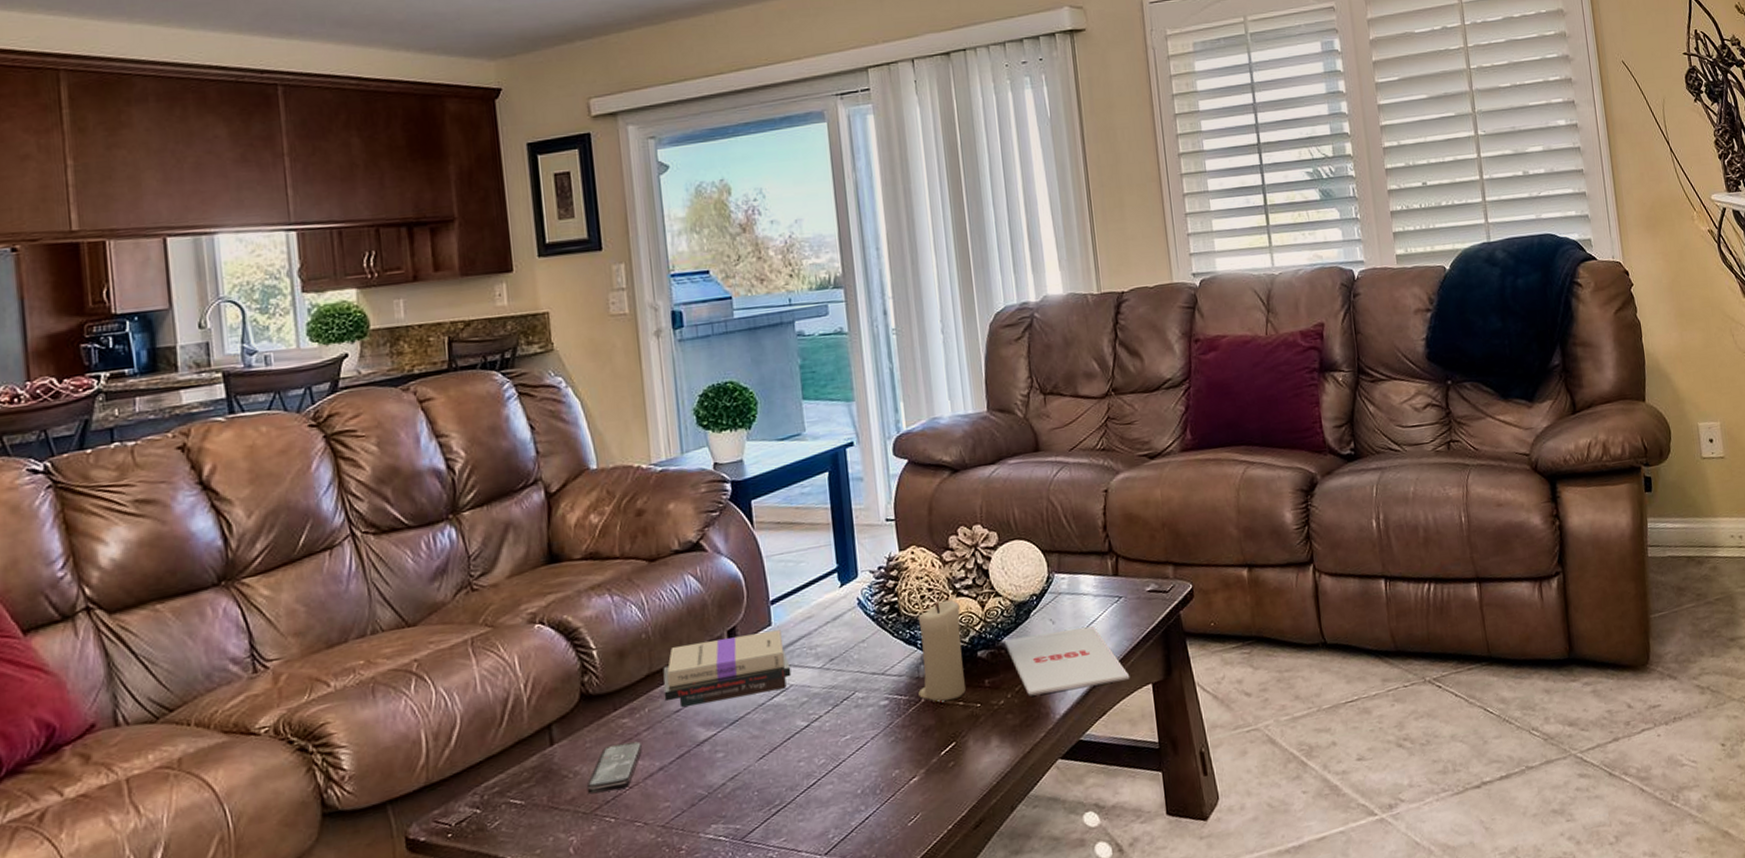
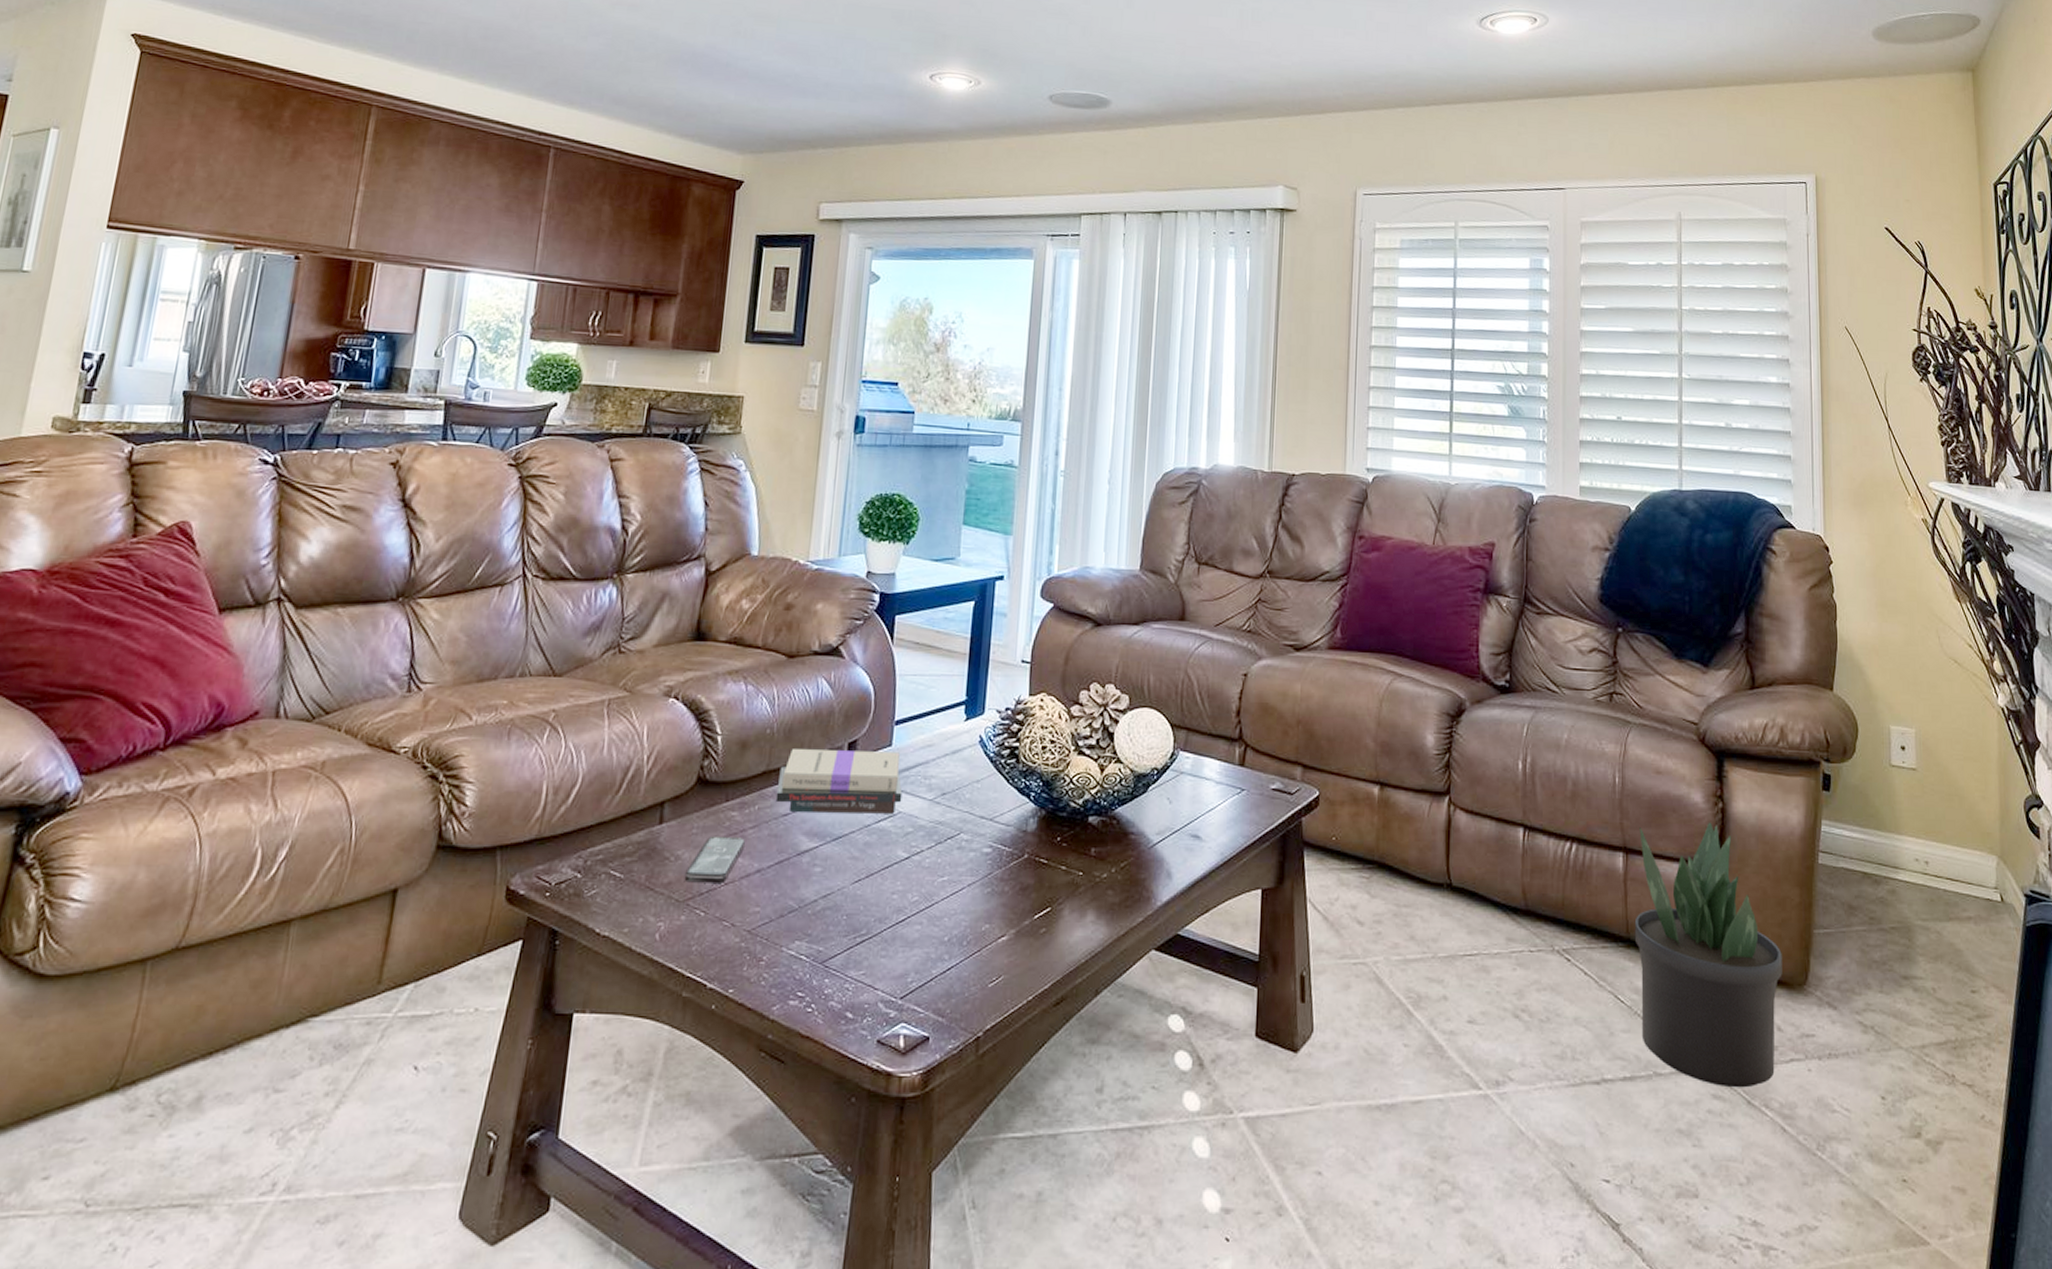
candle: present [918,599,966,702] -> none [1023,755,1079,863]
magazine: present [1004,626,1131,697] -> none [1117,810,1240,881]
planter: none [1488,540,1630,766] -> present [1634,822,1782,1088]

